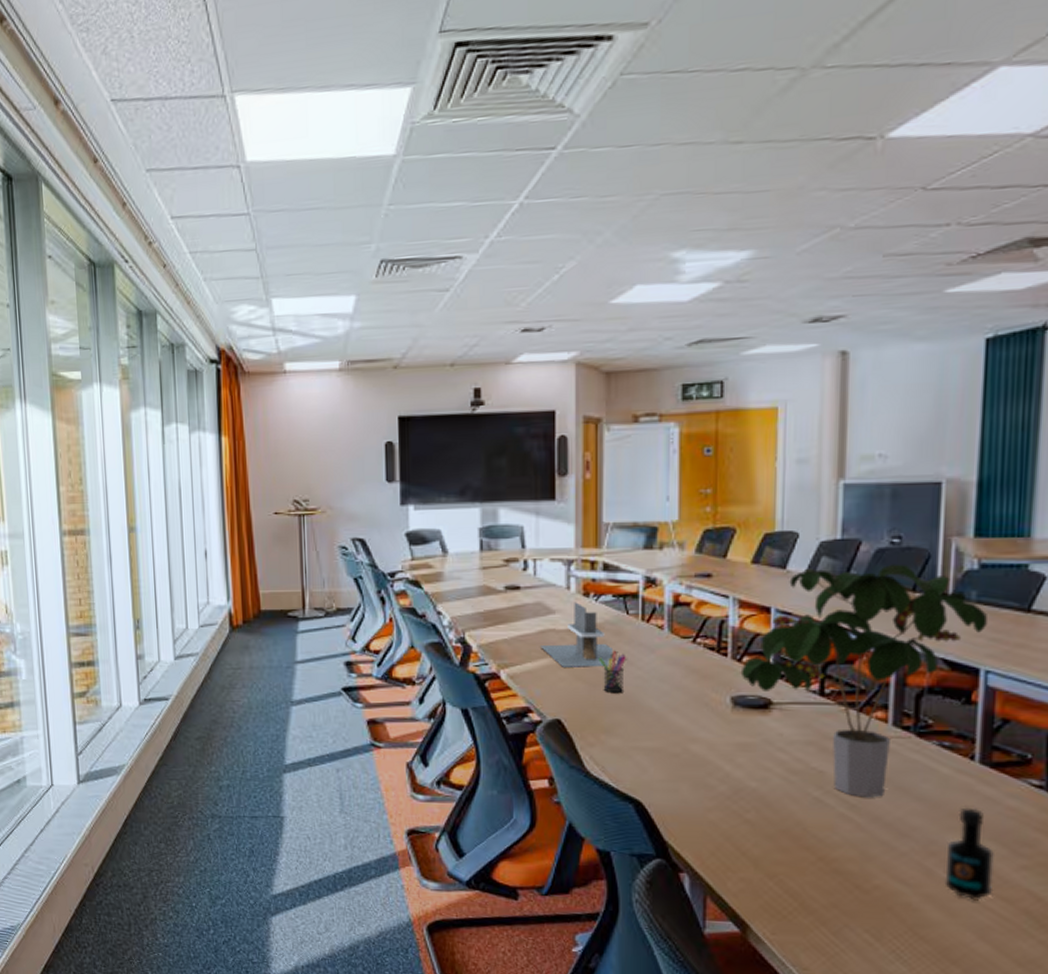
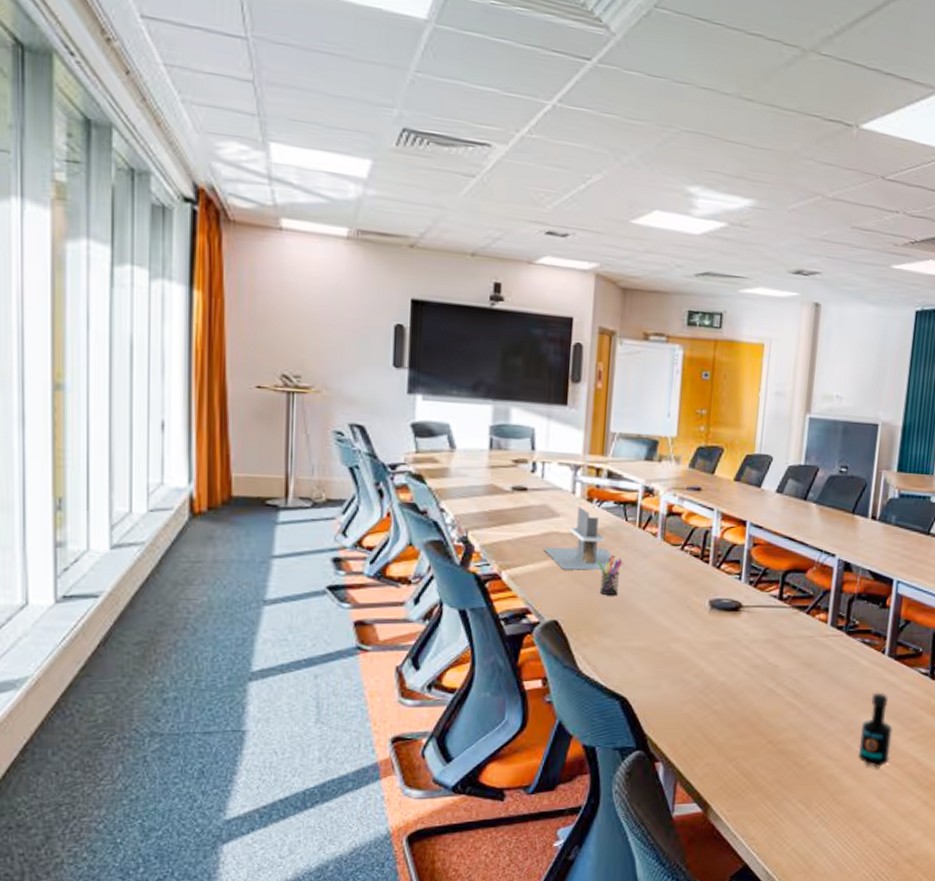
potted plant: present [740,564,989,798] -> none [718,488,902,687]

